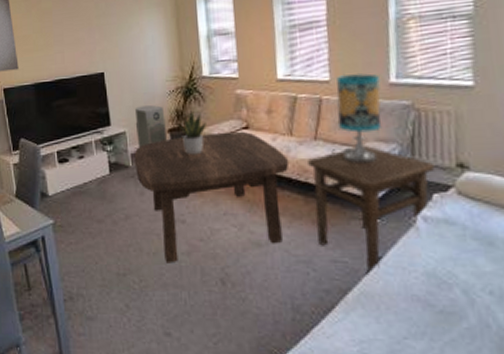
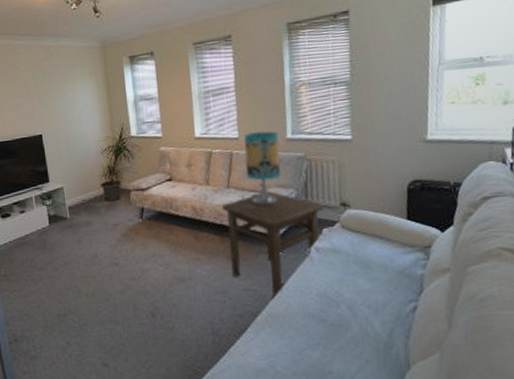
air purifier: present [134,105,168,147] -> none [70,162,102,200]
coffee table: present [134,131,290,263] -> none [71,183,207,302]
potted plant: present [176,110,206,156] -> none [108,166,135,206]

